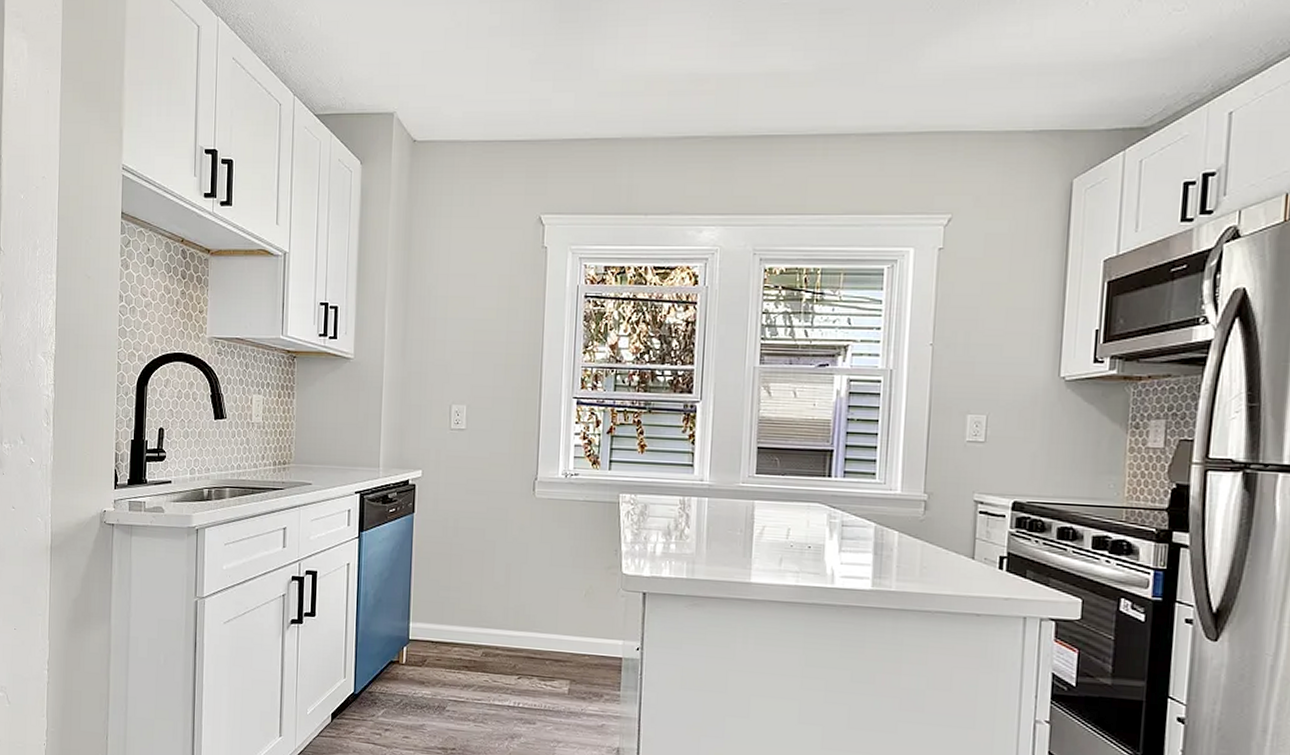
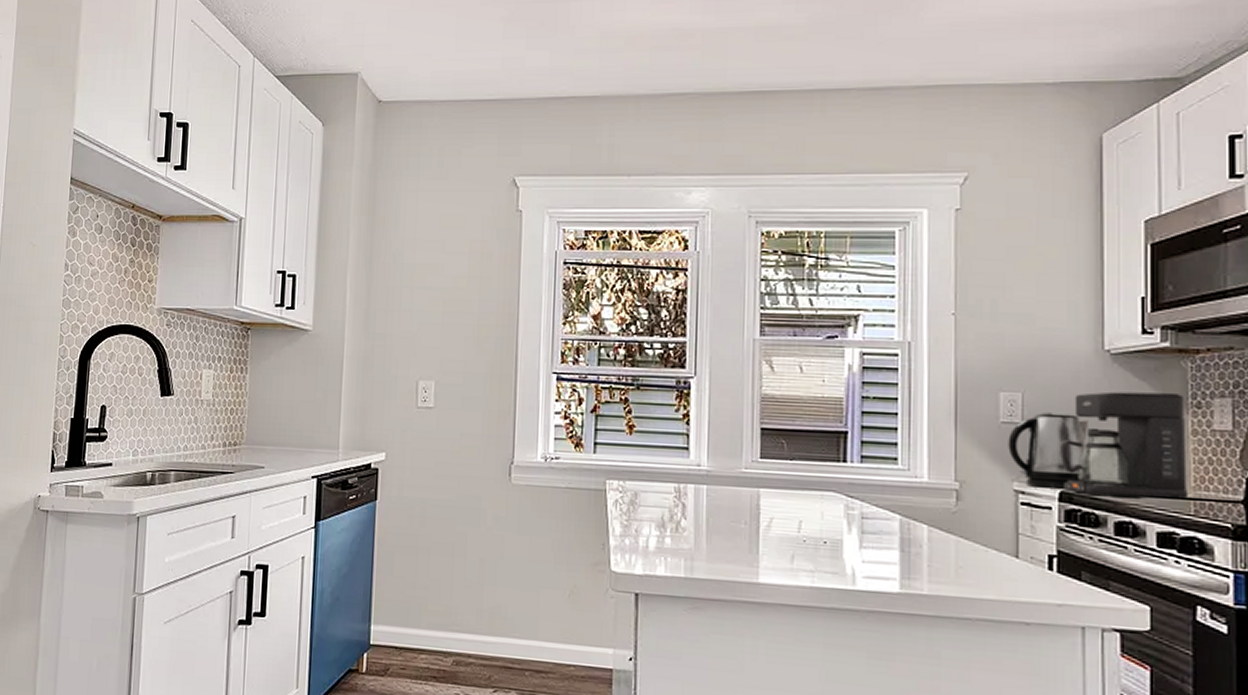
kettle: none [971,432,1042,499] -> present [1008,411,1088,489]
coffee maker: none [1015,414,1126,508] -> present [1060,391,1189,500]

